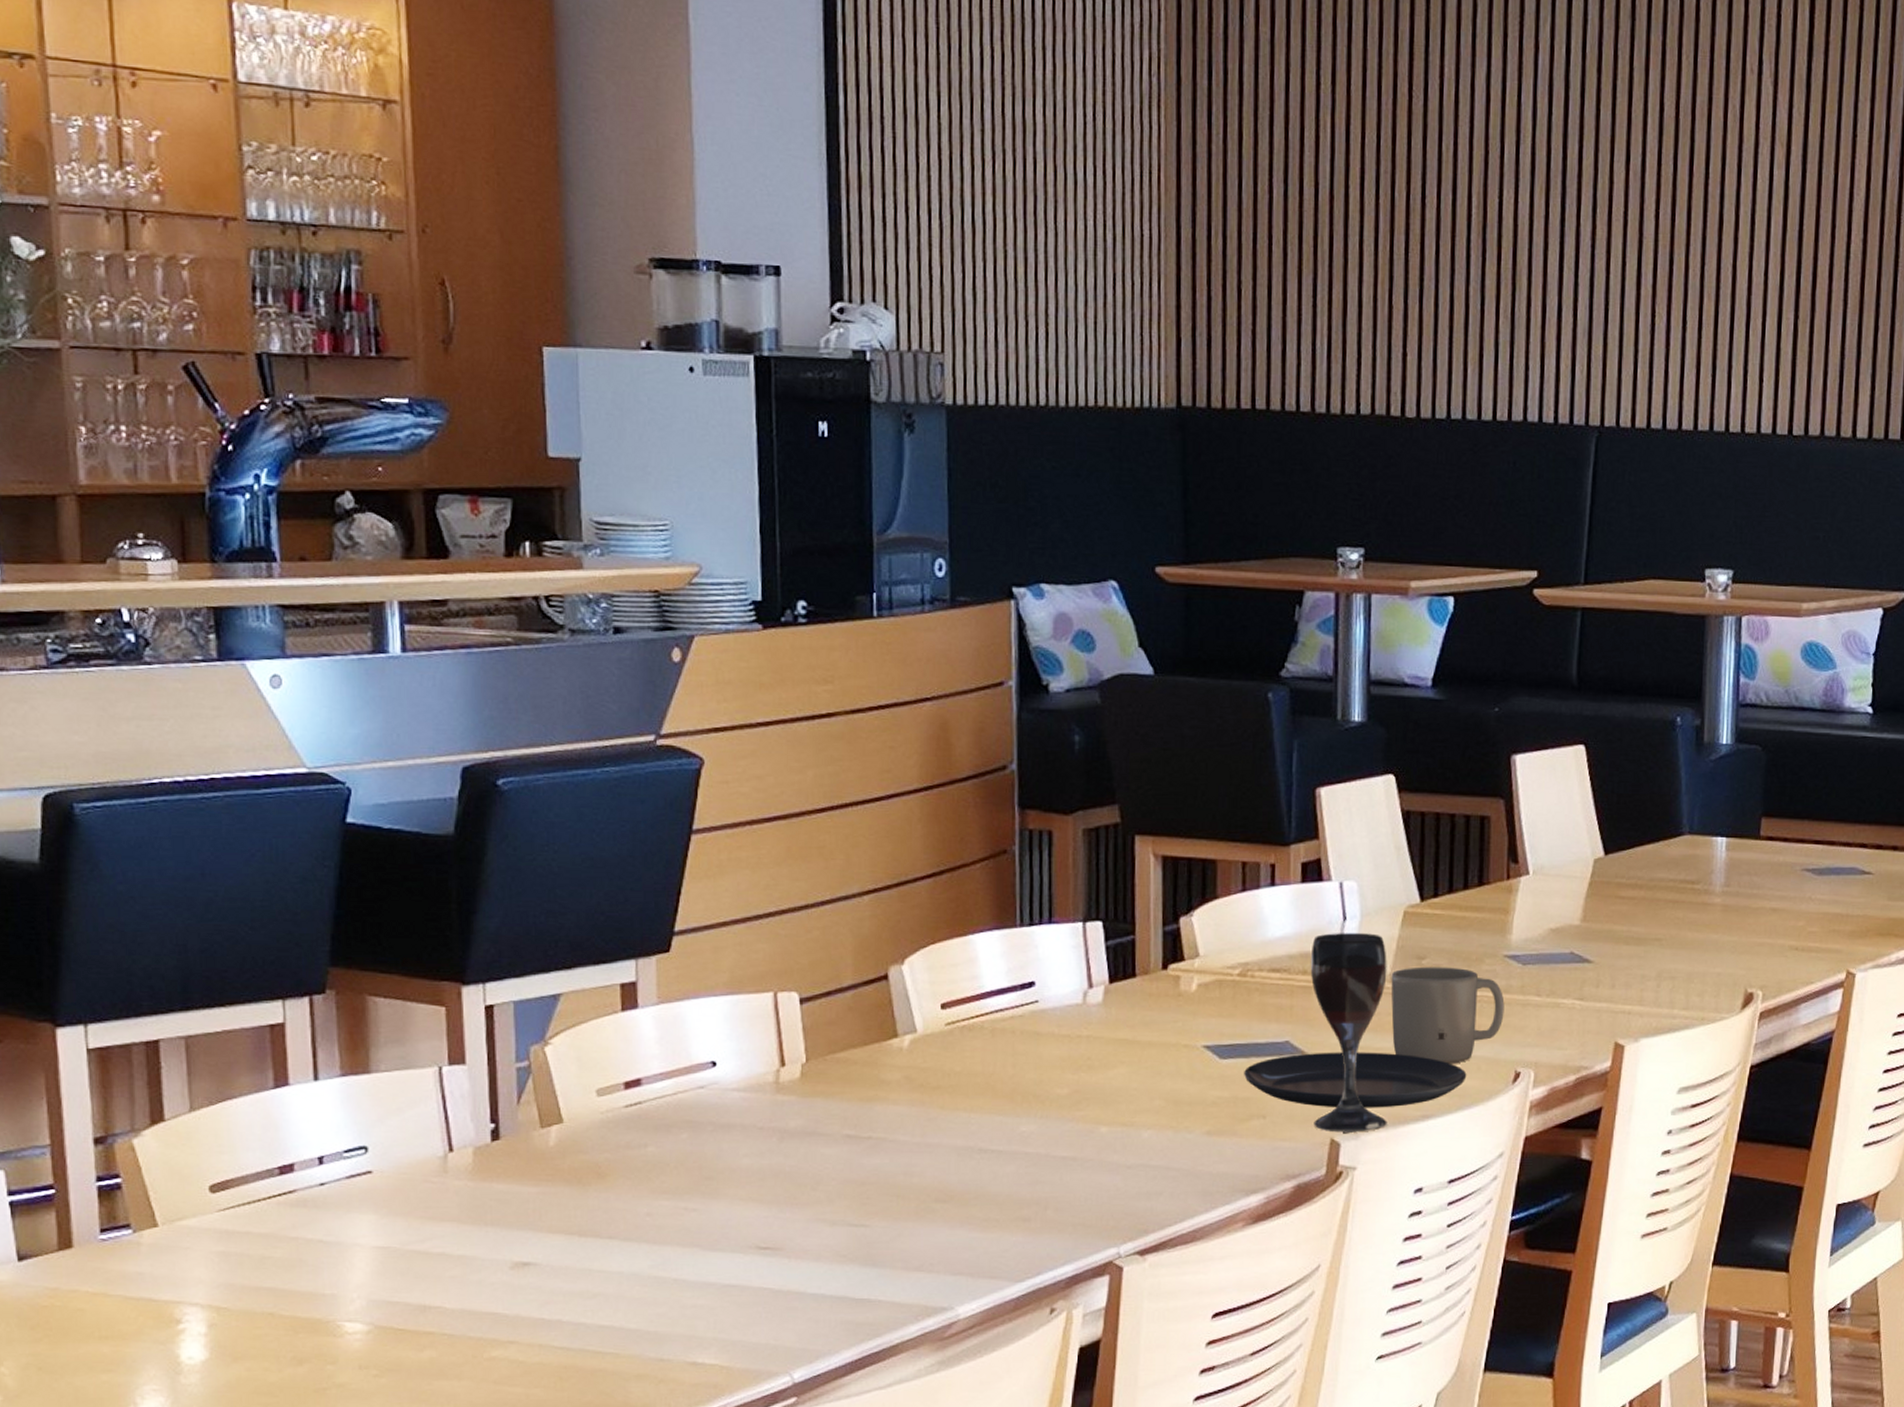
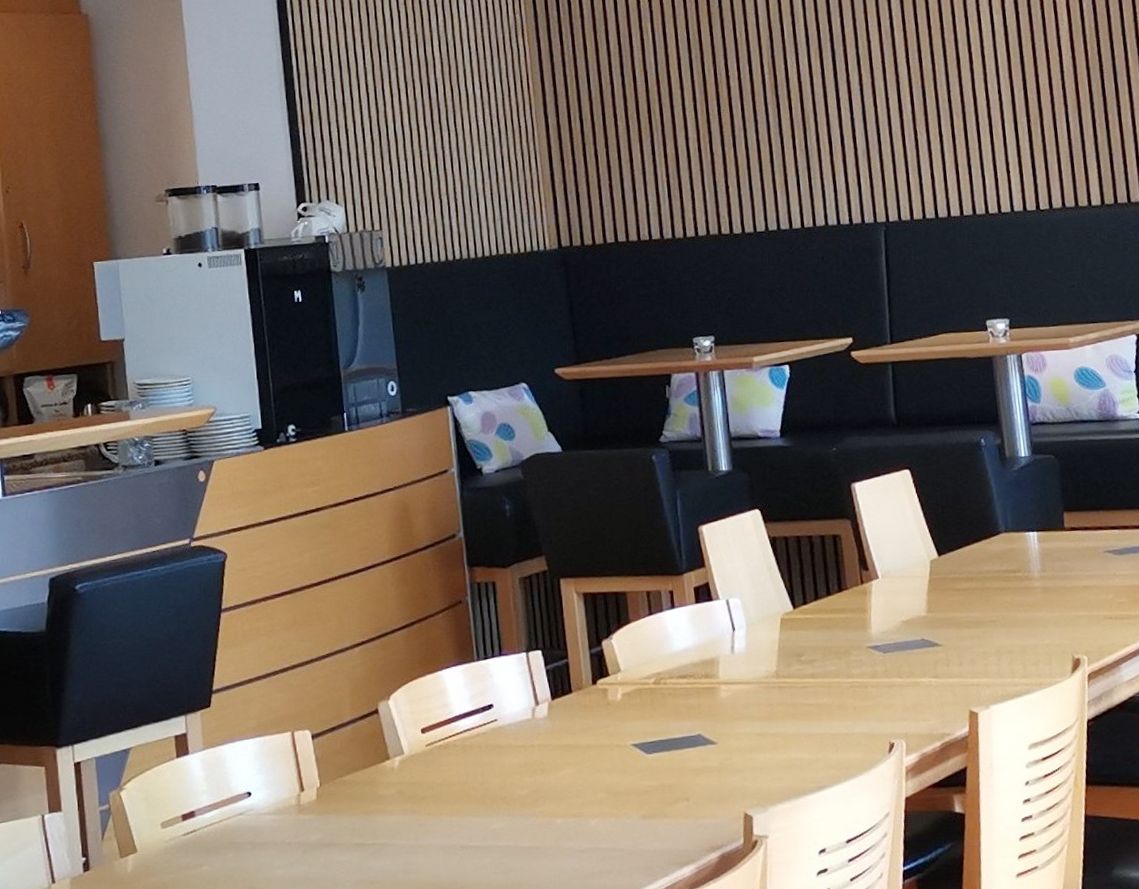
plate: present [1244,1052,1467,1108] -> none [667,736,850,787]
cup: present [1310,933,1387,1133] -> none [709,639,789,808]
mug: present [1391,966,1505,1064] -> none [777,660,874,742]

